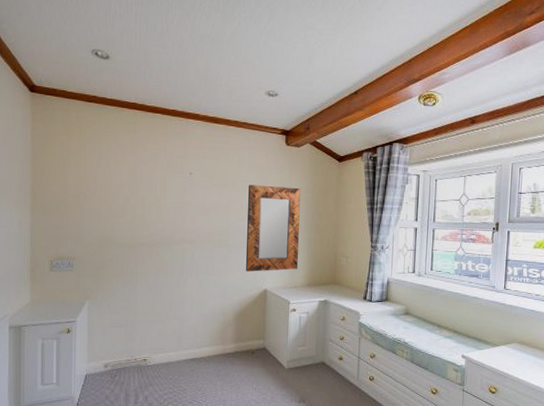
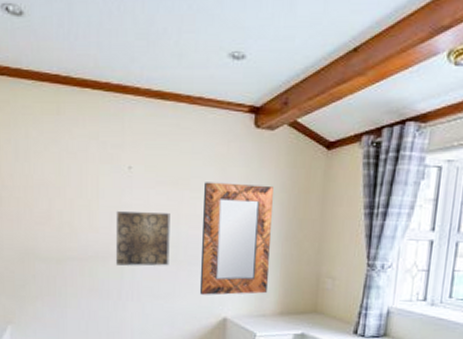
wall art: none [178,207,222,250] -> present [115,211,170,266]

